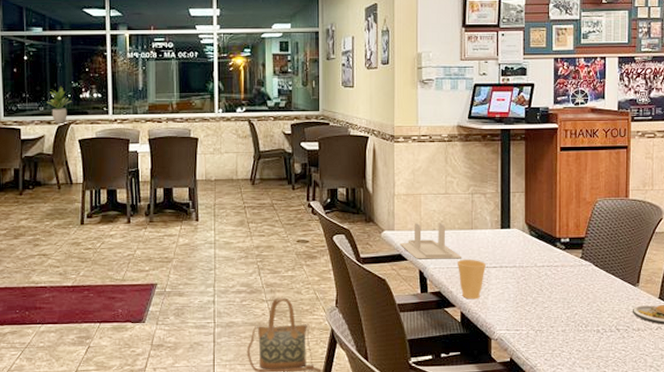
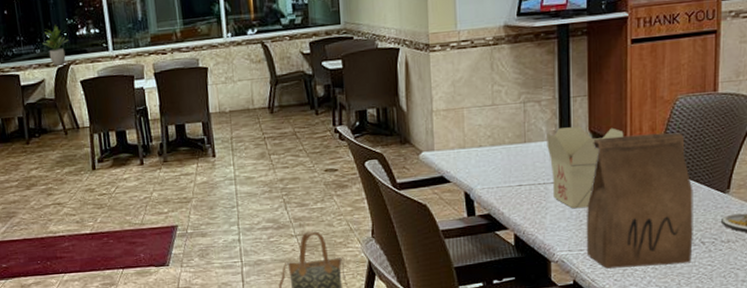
napkin holder: present [399,222,461,259] -> none [441,137,513,181]
cup: present [457,259,487,300] -> none [508,175,544,220]
takeout container: none [490,219,554,292] -> present [546,126,624,209]
paper bag: none [521,229,610,349] -> present [586,132,693,269]

